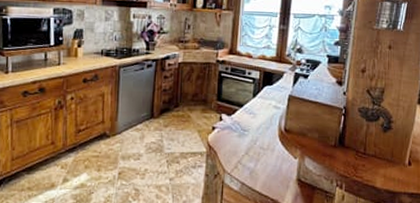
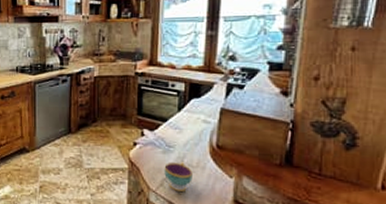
teacup: none [239,145,263,173] -> present [164,162,193,191]

